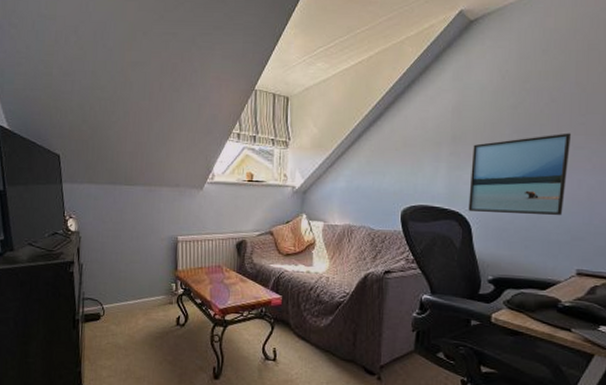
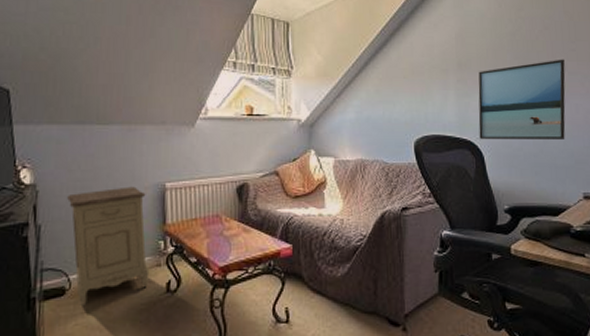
nightstand: none [102,237,164,329] -> present [67,186,150,306]

